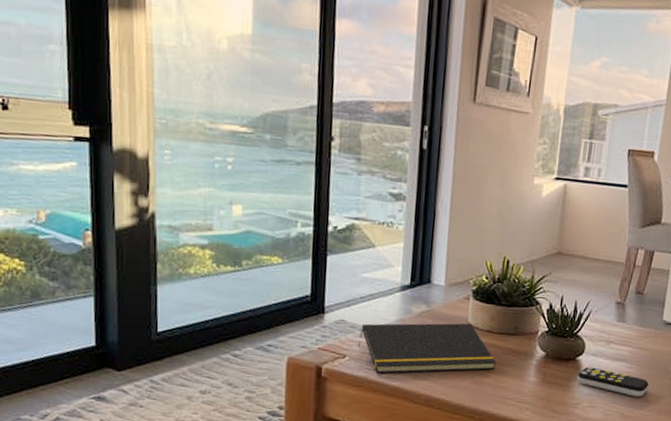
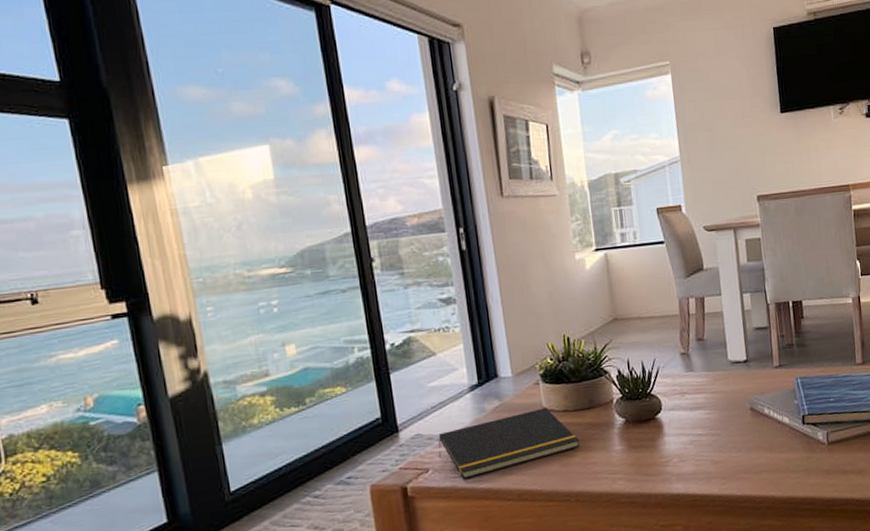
remote control: present [577,366,649,397] -> none [660,421,731,442]

